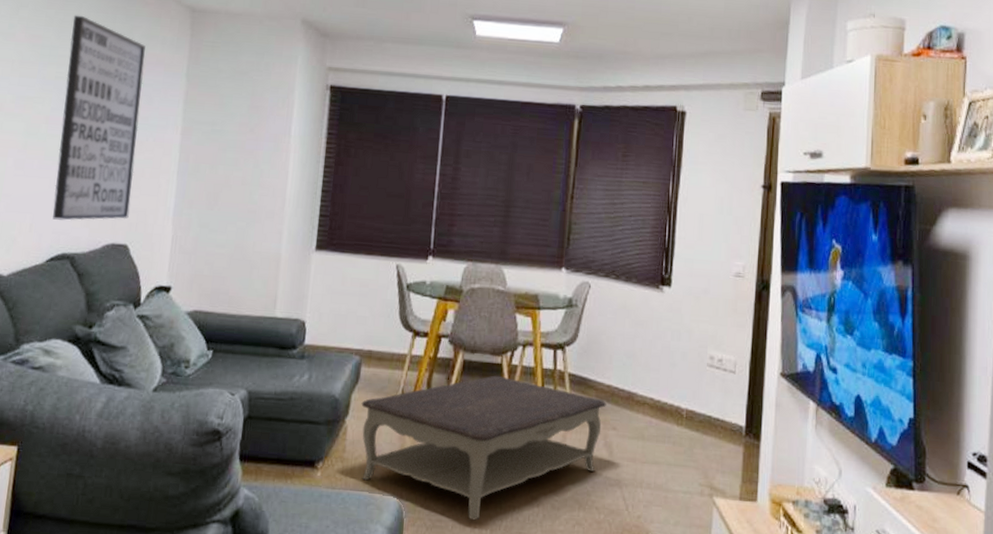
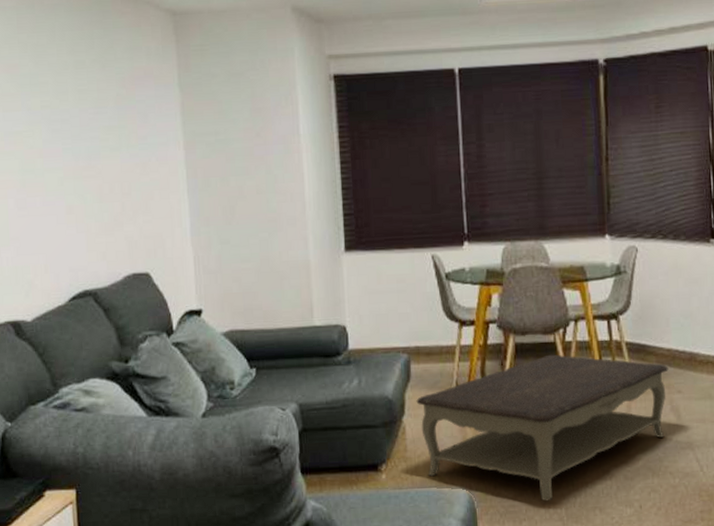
wall art: present [52,15,146,221] -> none [47,36,145,257]

